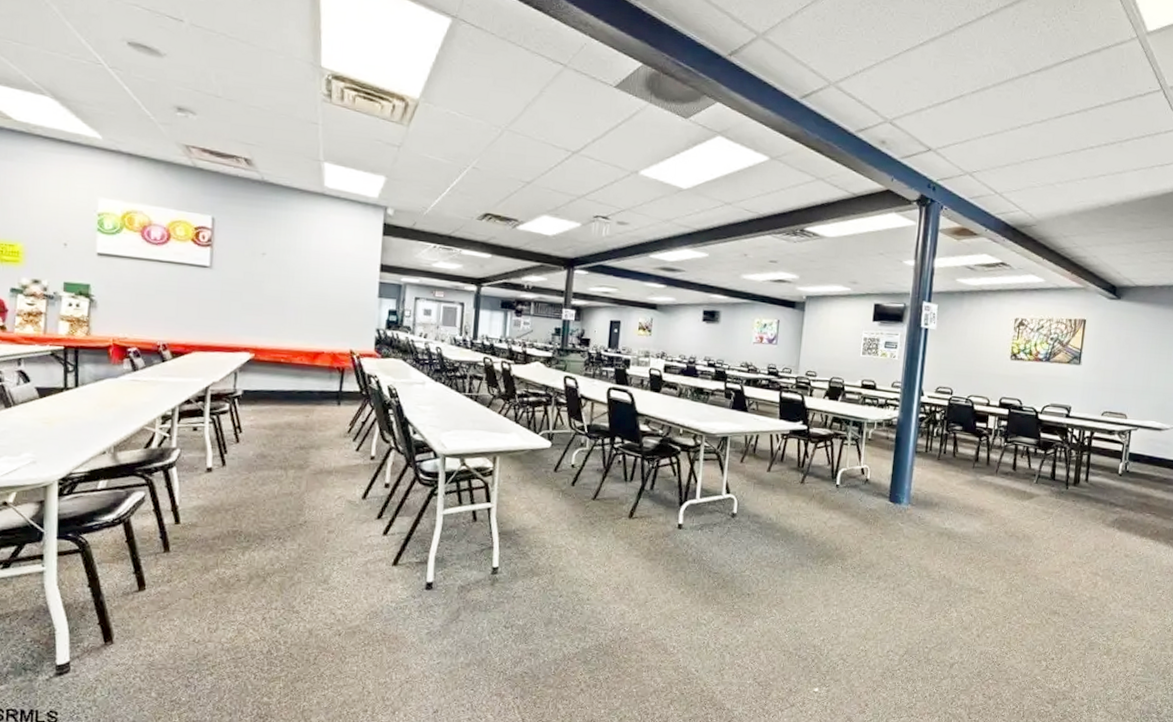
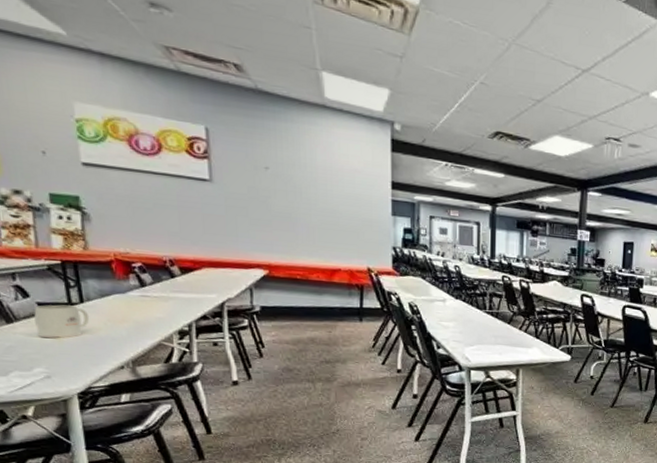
mug: none [31,389,82,423] -> present [34,304,90,339]

